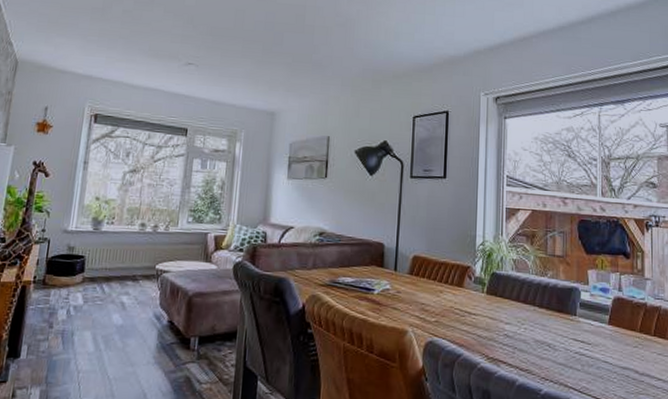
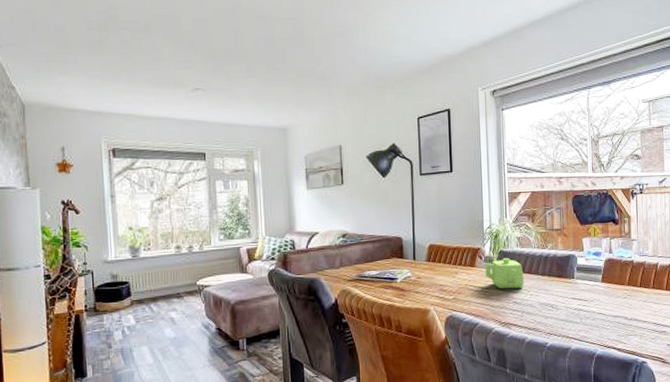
teapot: none [473,281,518,319] -> present [484,257,524,289]

